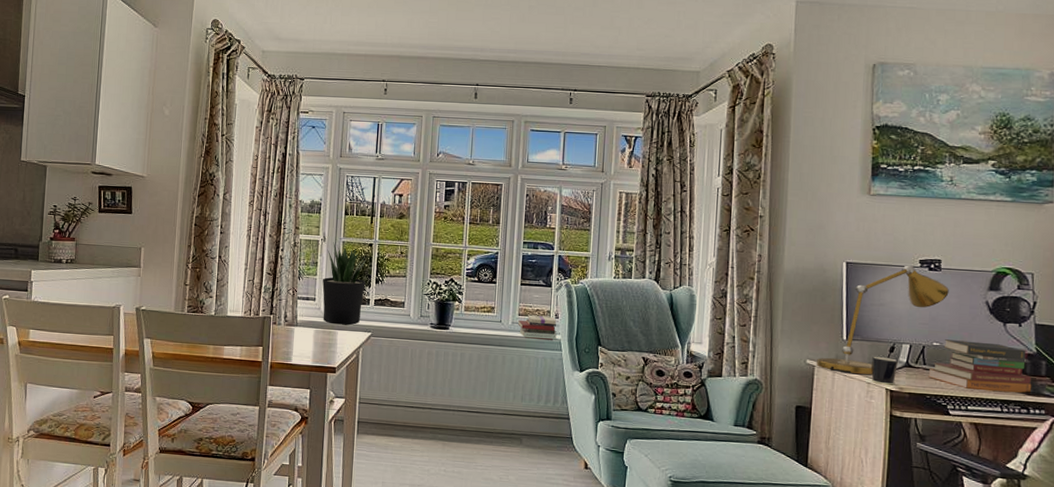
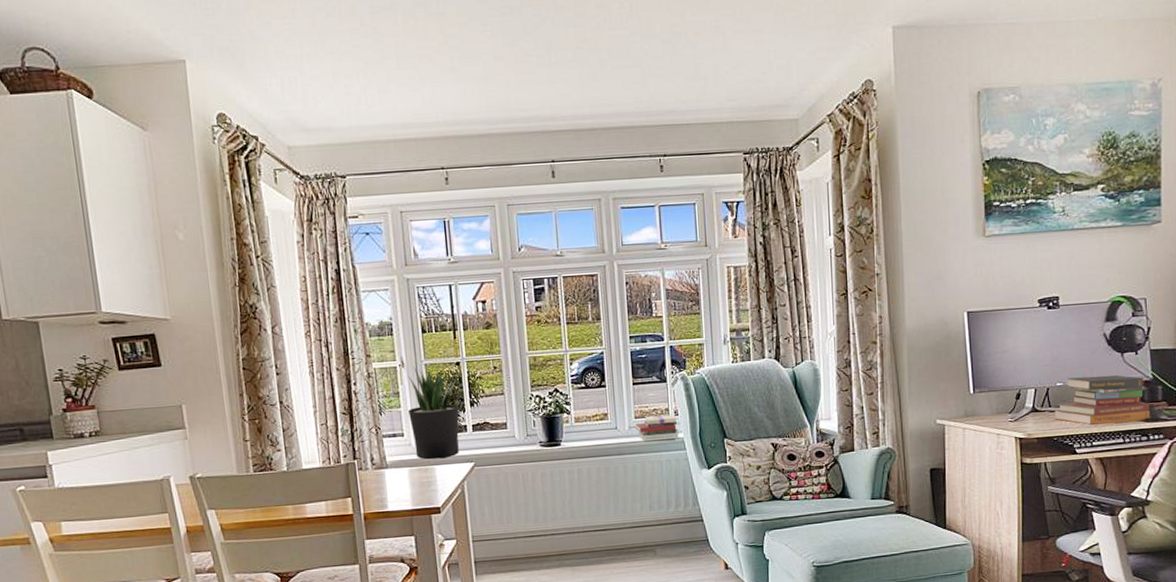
desk lamp: present [817,265,949,374] -> none [946,306,1068,428]
mug: present [871,356,898,385] -> none [1000,405,1025,434]

